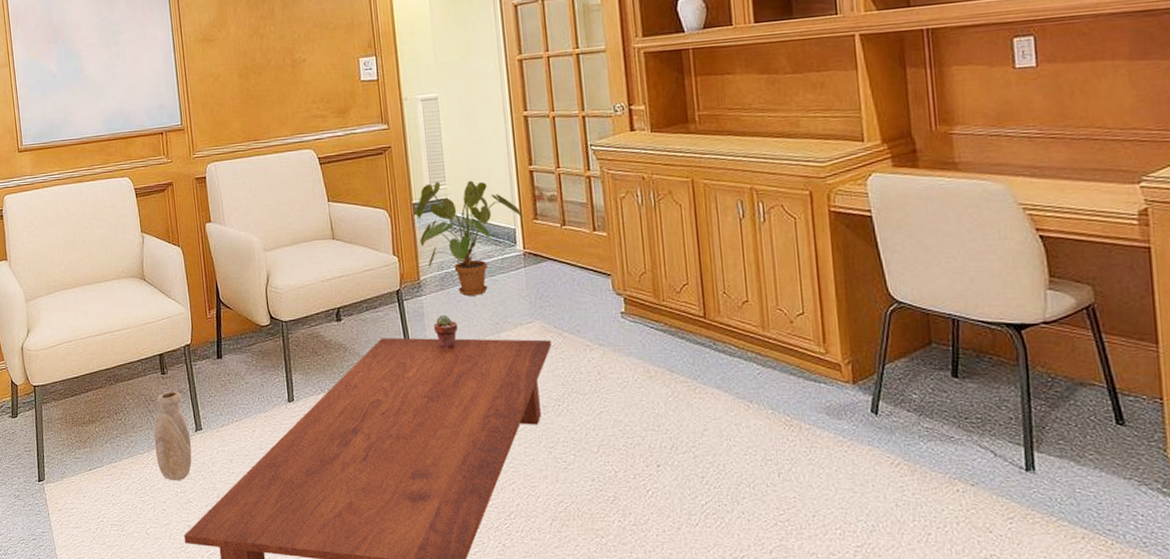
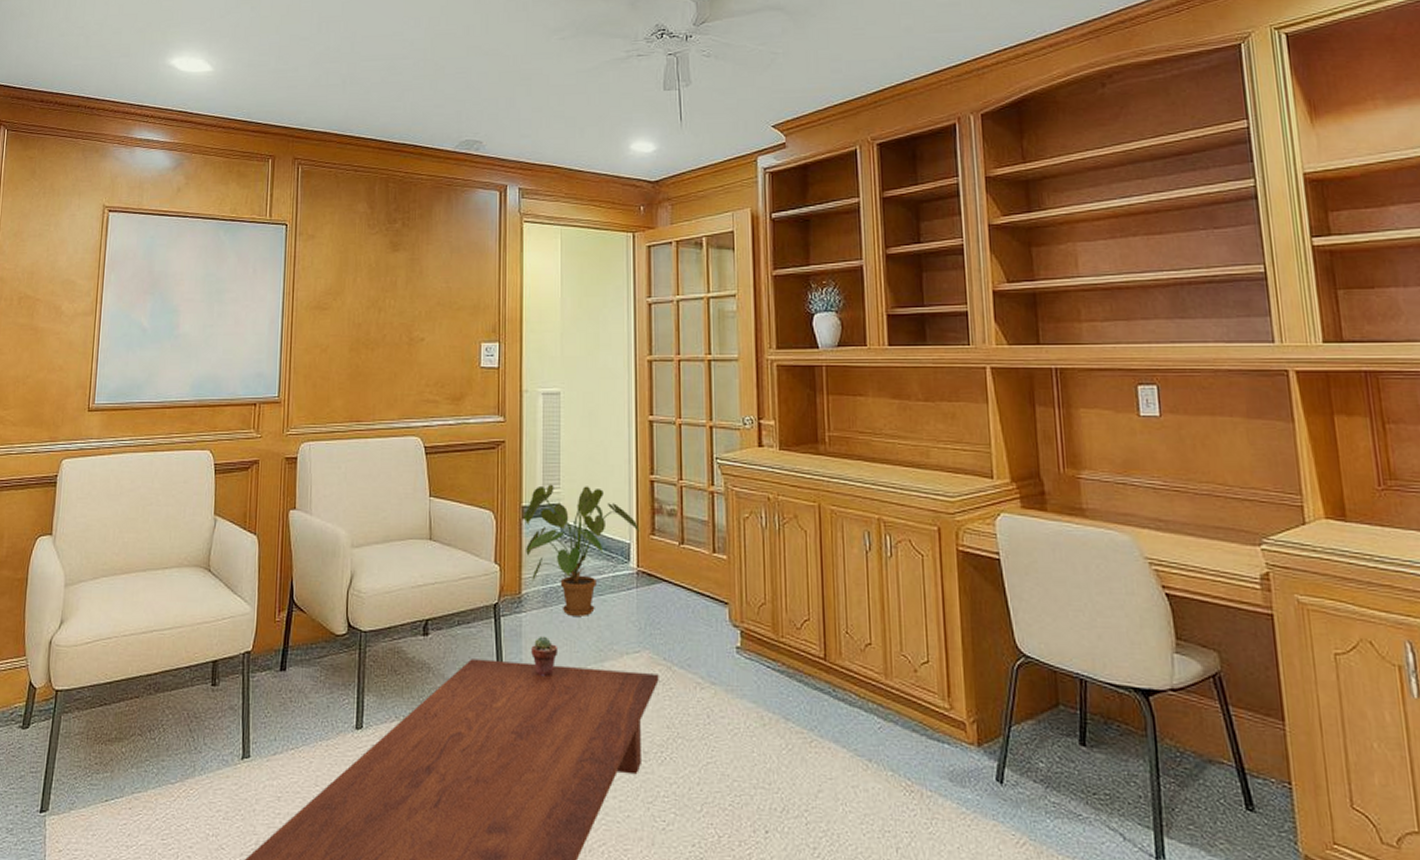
vase: present [154,391,192,481] -> none [189,706,234,821]

